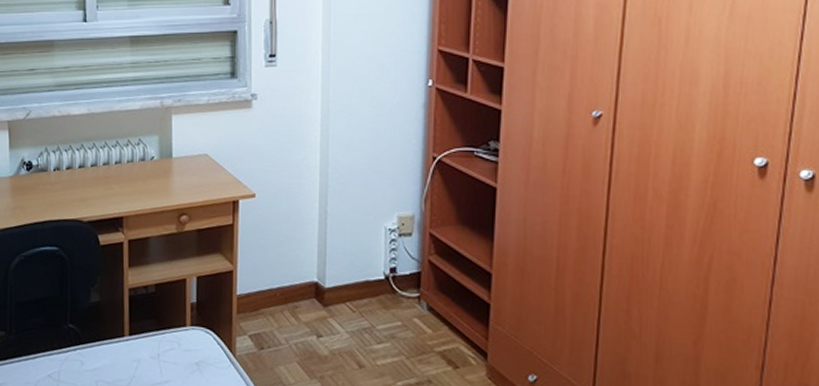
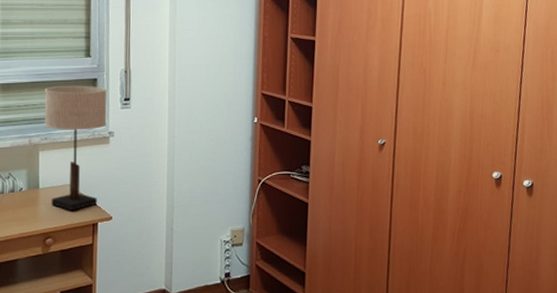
table lamp: none [177,40,249,186] -> present [44,86,107,211]

